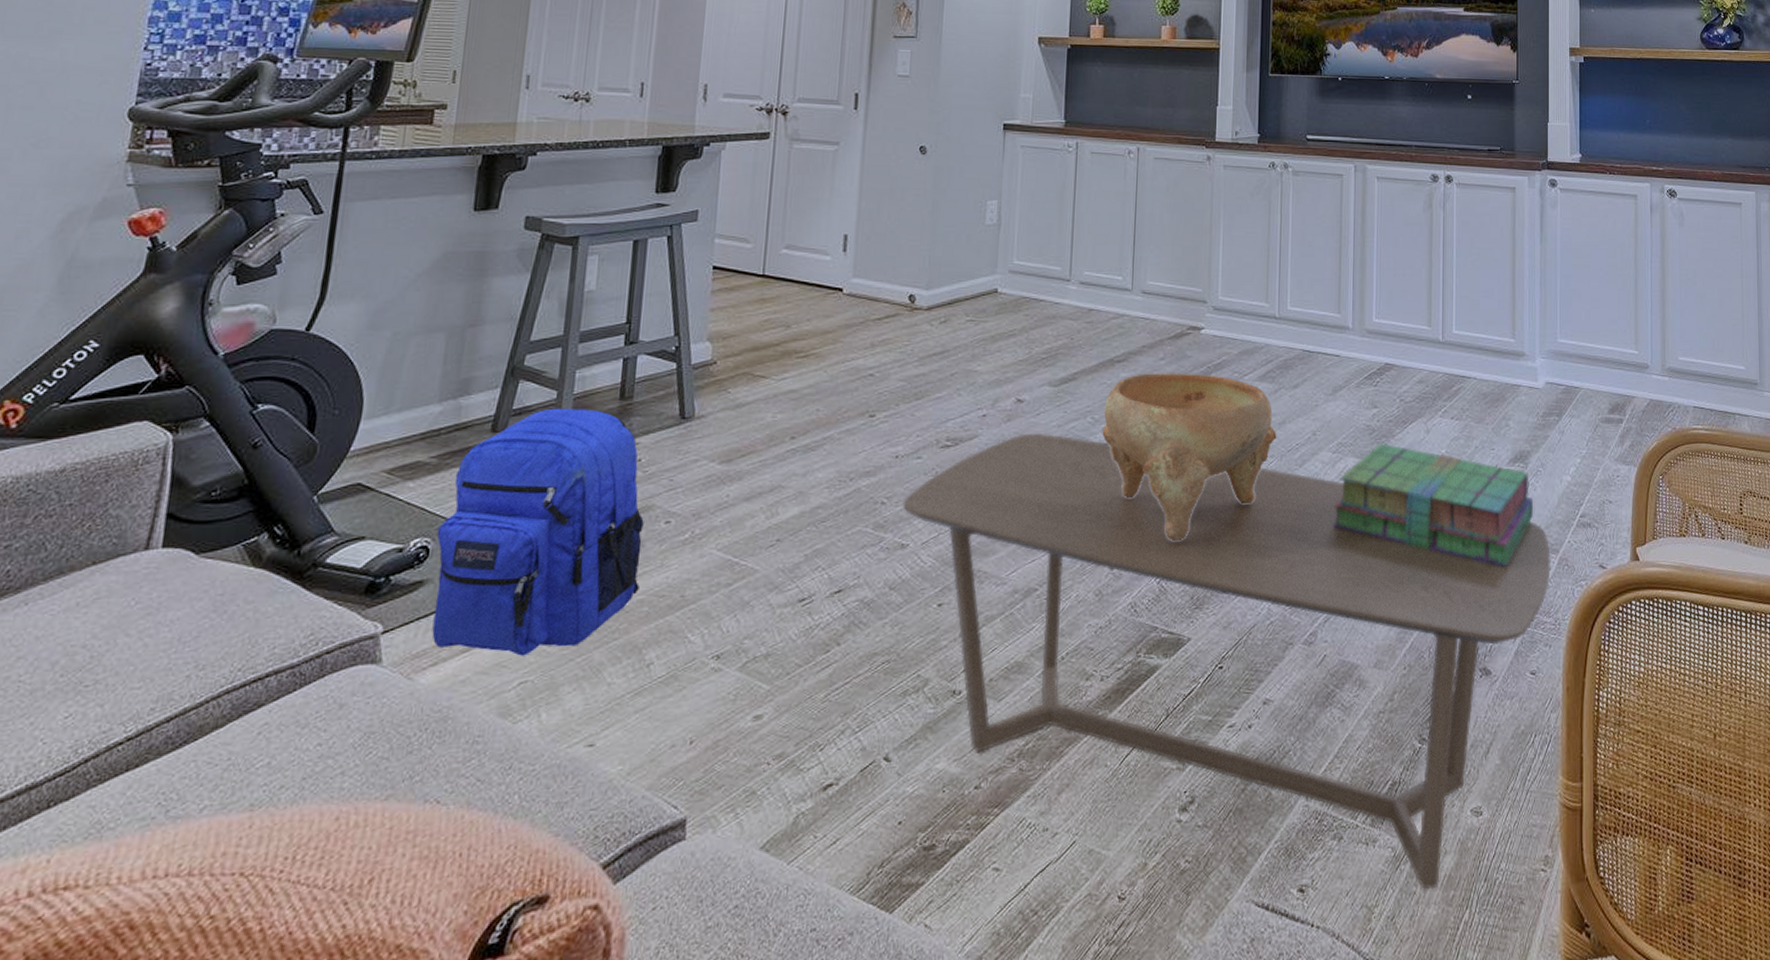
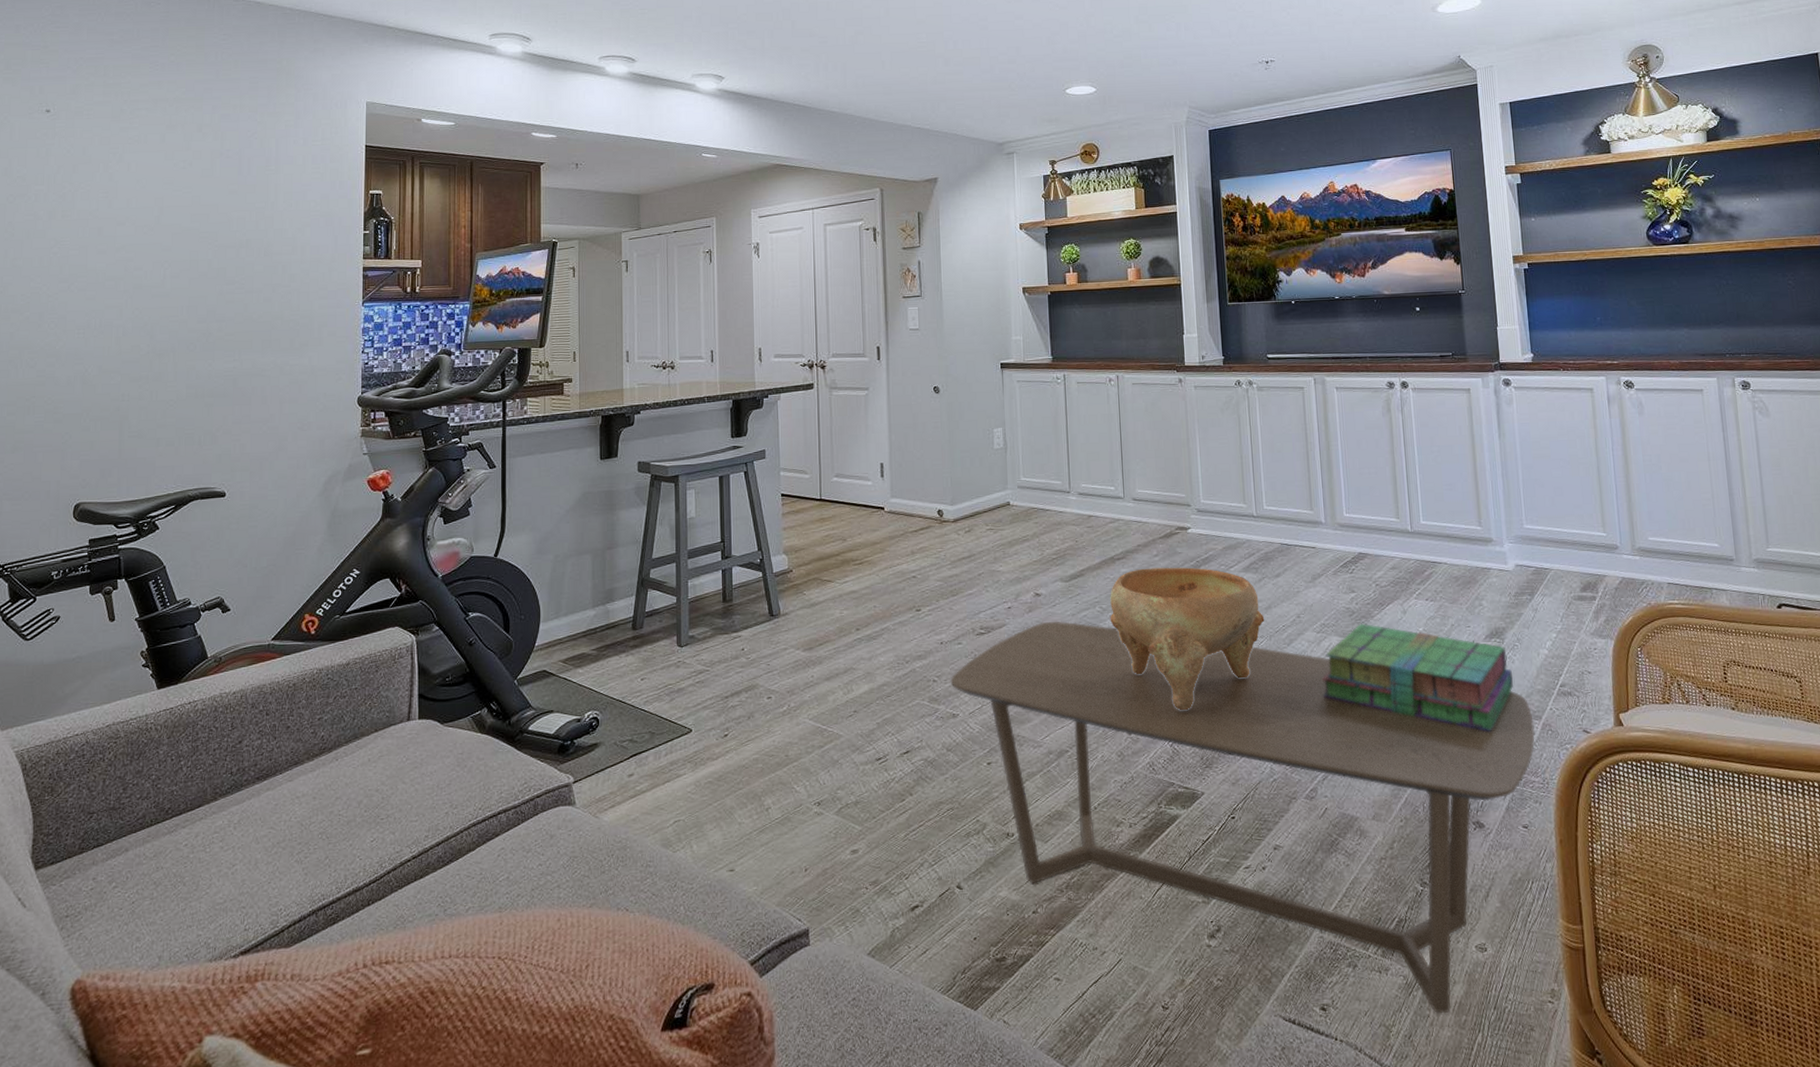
backpack: present [432,408,644,656] -> none [603,610,754,801]

